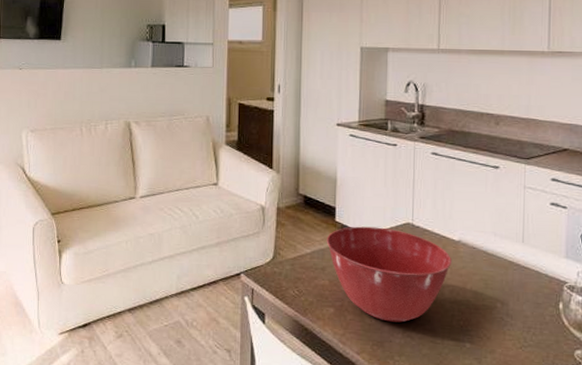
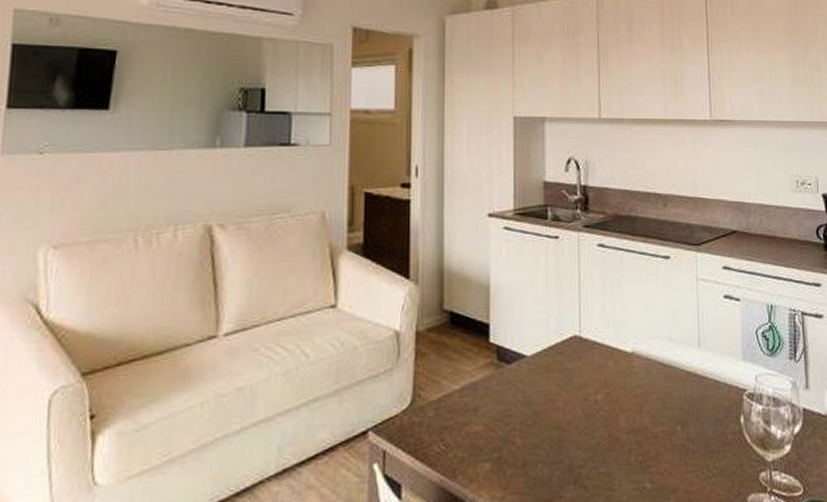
mixing bowl: present [326,226,451,323] -> none [478,345,625,471]

